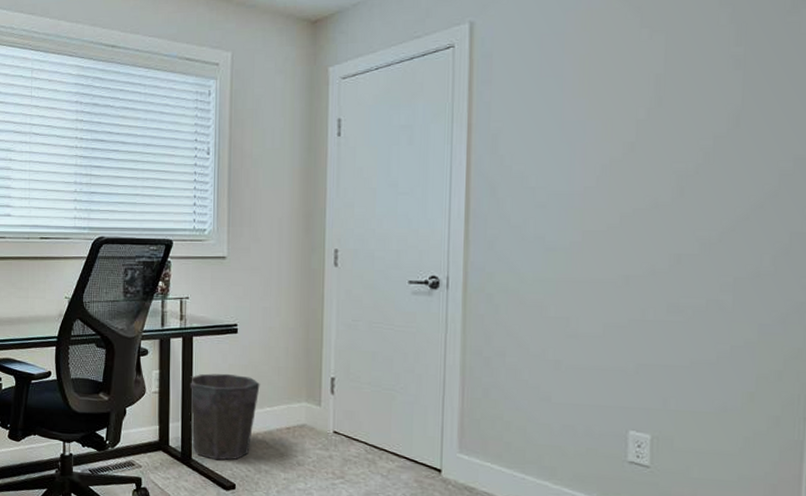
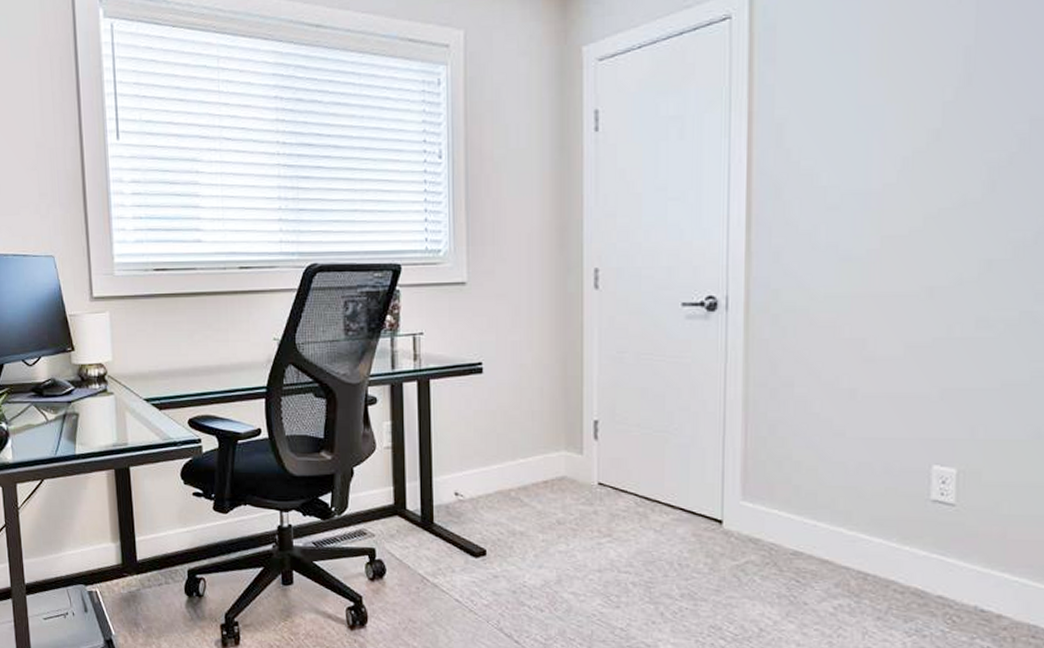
waste bin: present [189,373,260,460] -> none [428,421,511,523]

